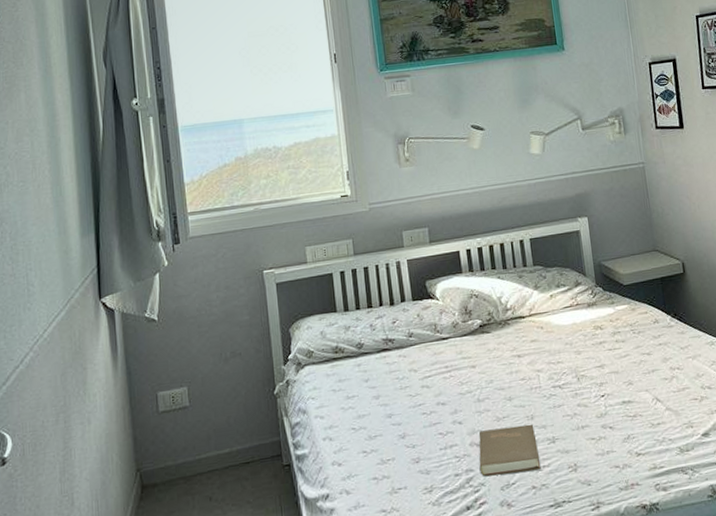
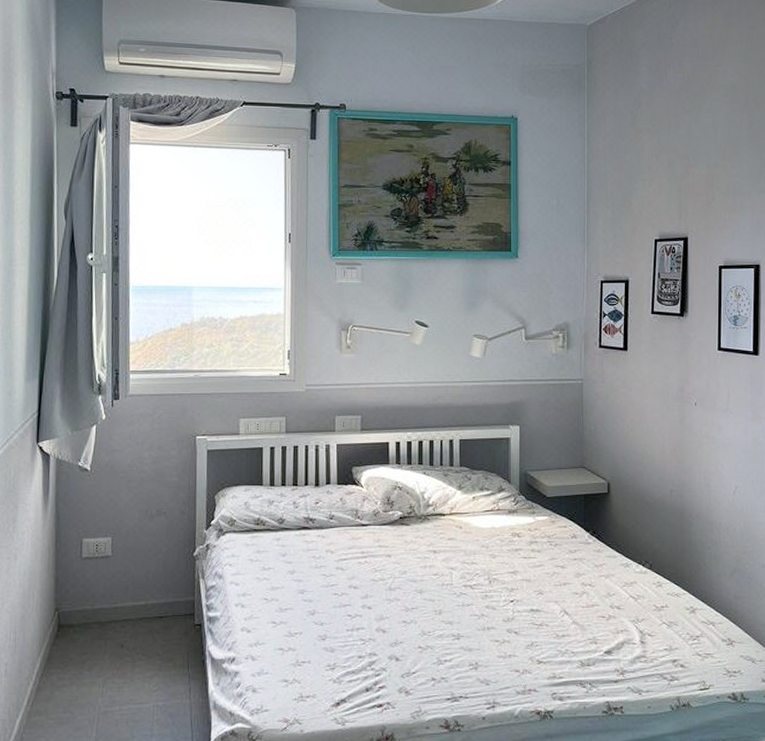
book: present [478,424,541,477] -> none [383,618,443,664]

